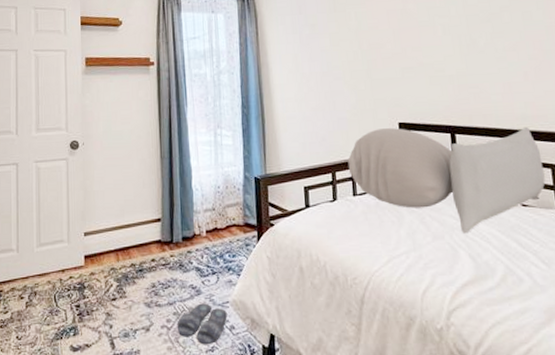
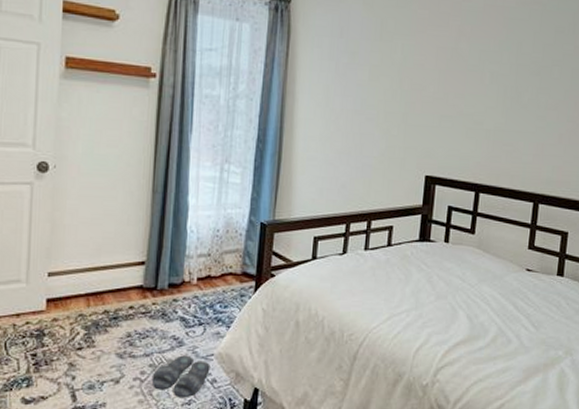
cushion: present [347,128,454,208] -> none [364,180,473,267]
pillow: present [449,126,546,234] -> none [463,191,556,295]

